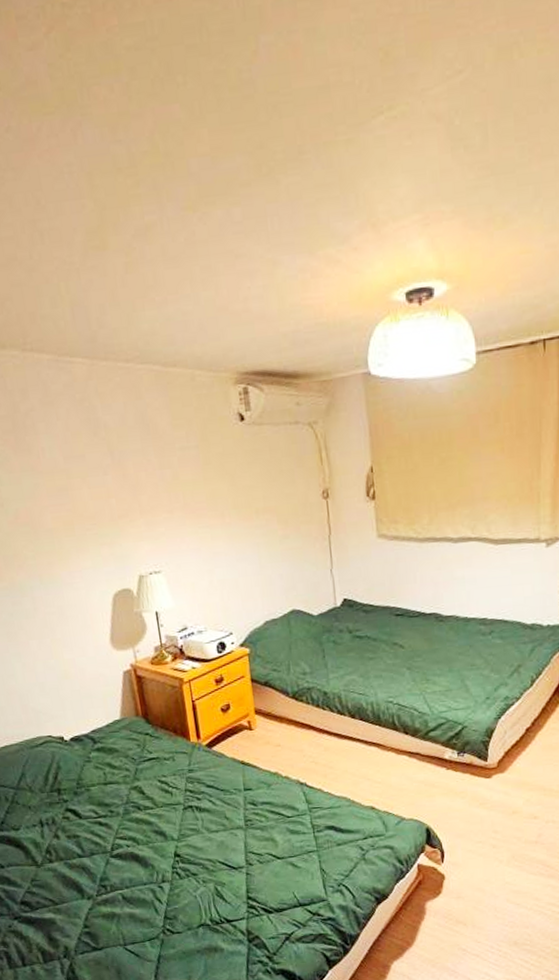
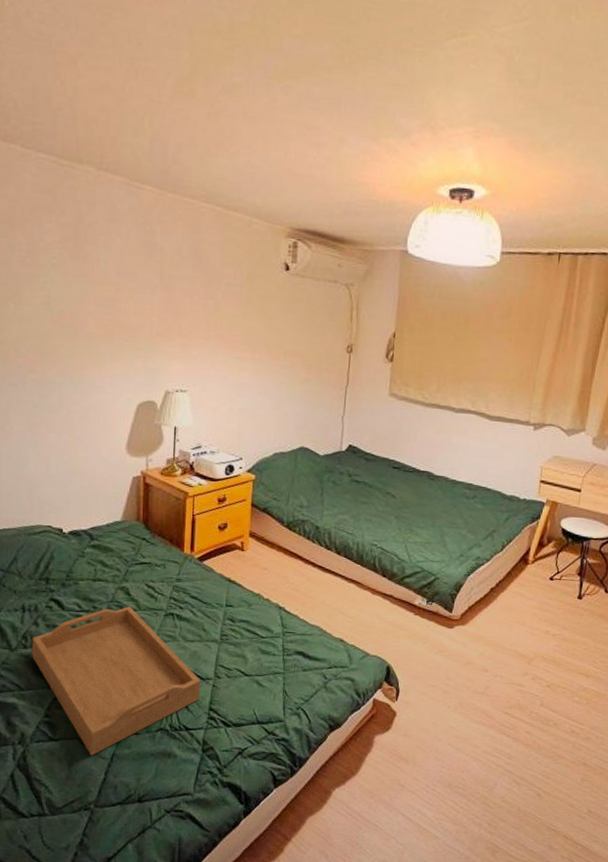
serving tray: none [56,805,235,960] -> present [31,606,201,756]

